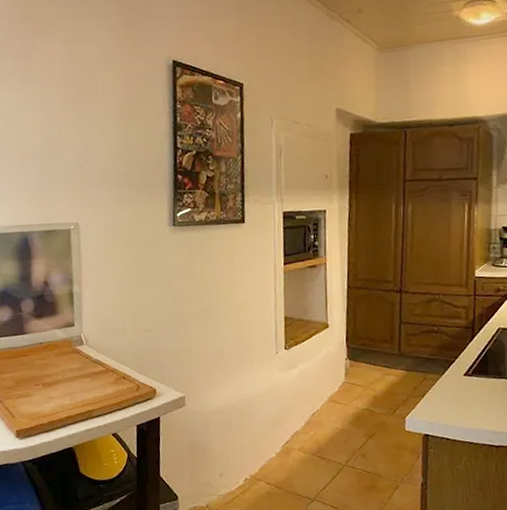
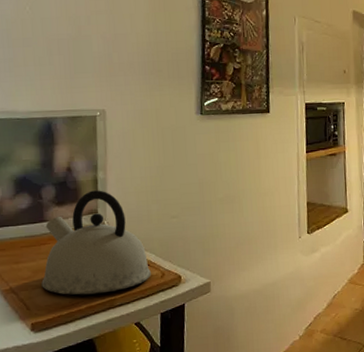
kettle: none [24,303,127,405] -> present [41,190,151,295]

